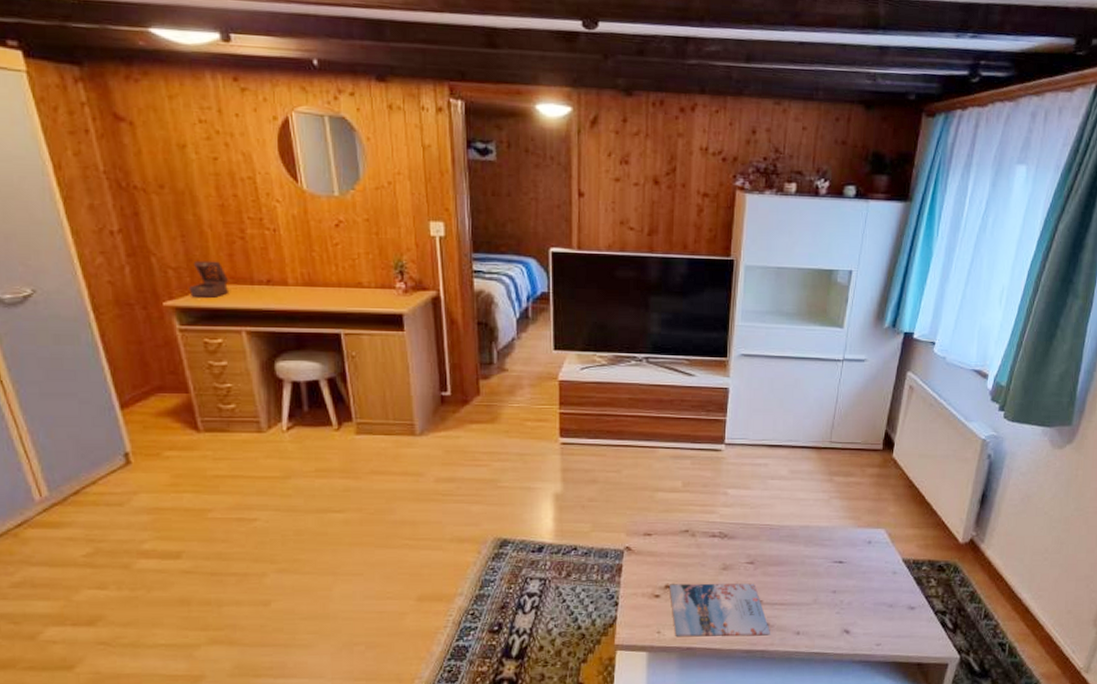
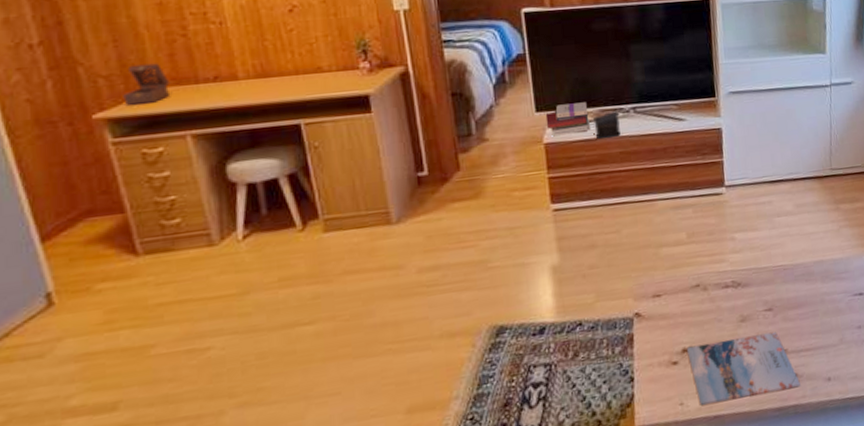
books: none [562,346,604,376] -> present [545,102,592,137]
speaker: none [607,359,633,384] -> present [593,111,621,139]

